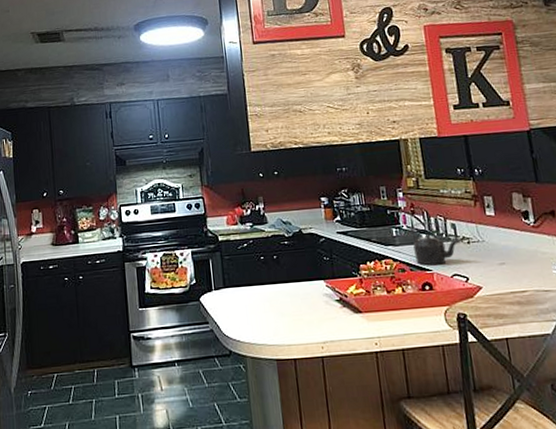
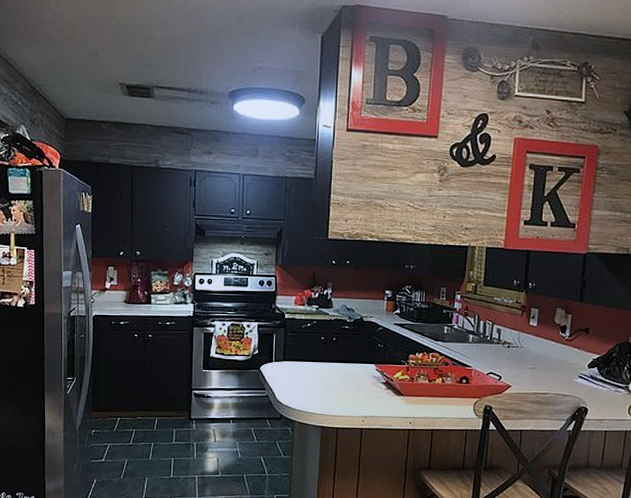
kettle: present [411,221,462,266] -> none [459,323,503,363]

